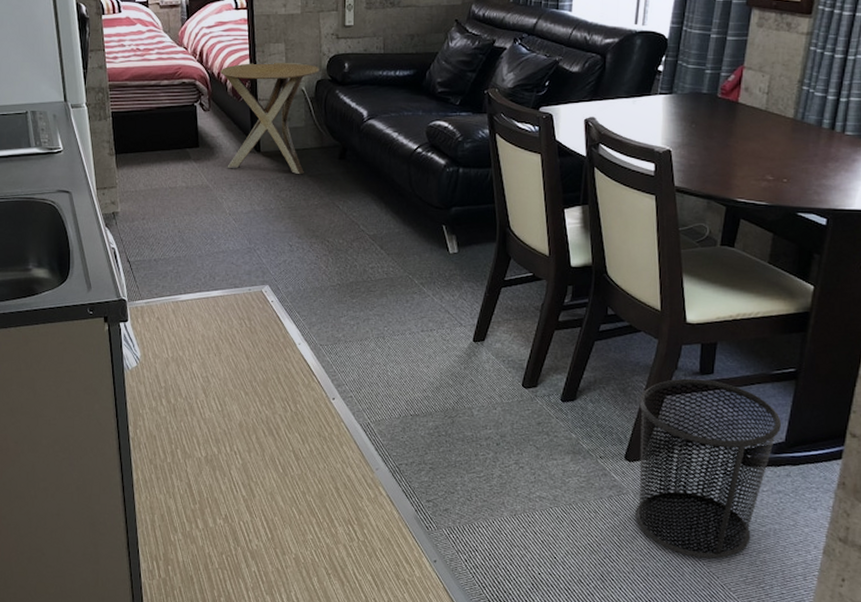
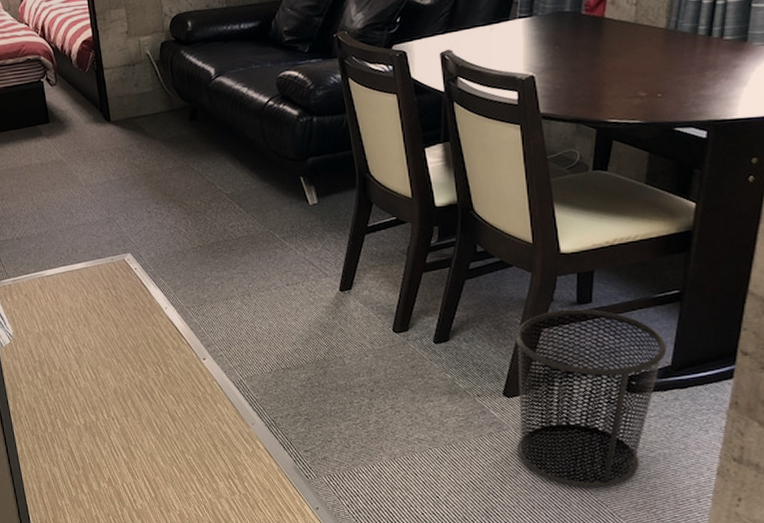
side table: present [220,62,321,174] -> none [64,26,164,142]

